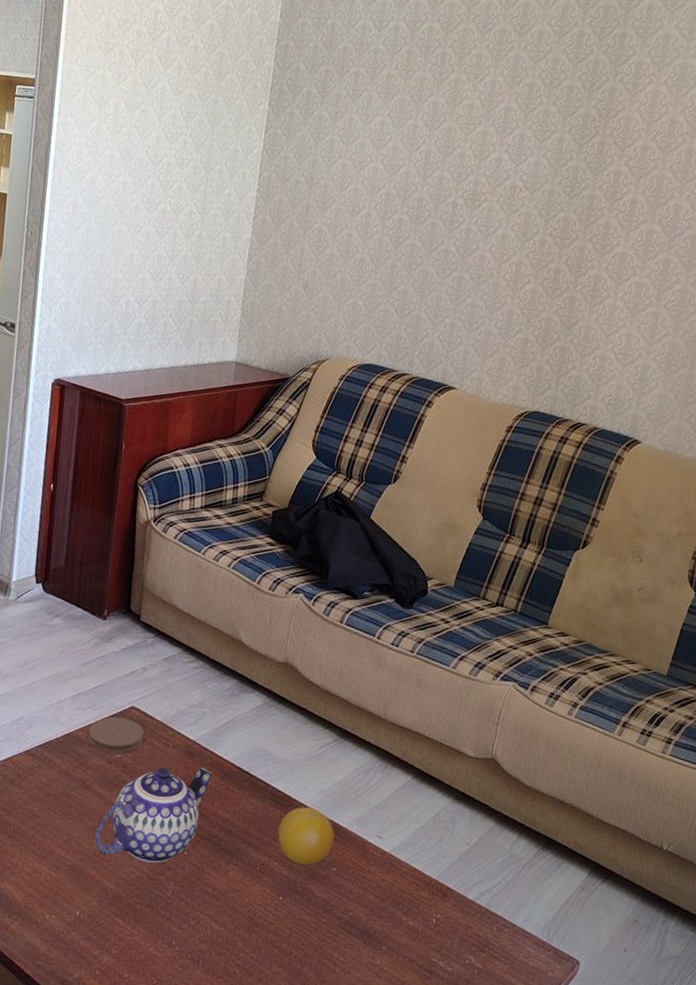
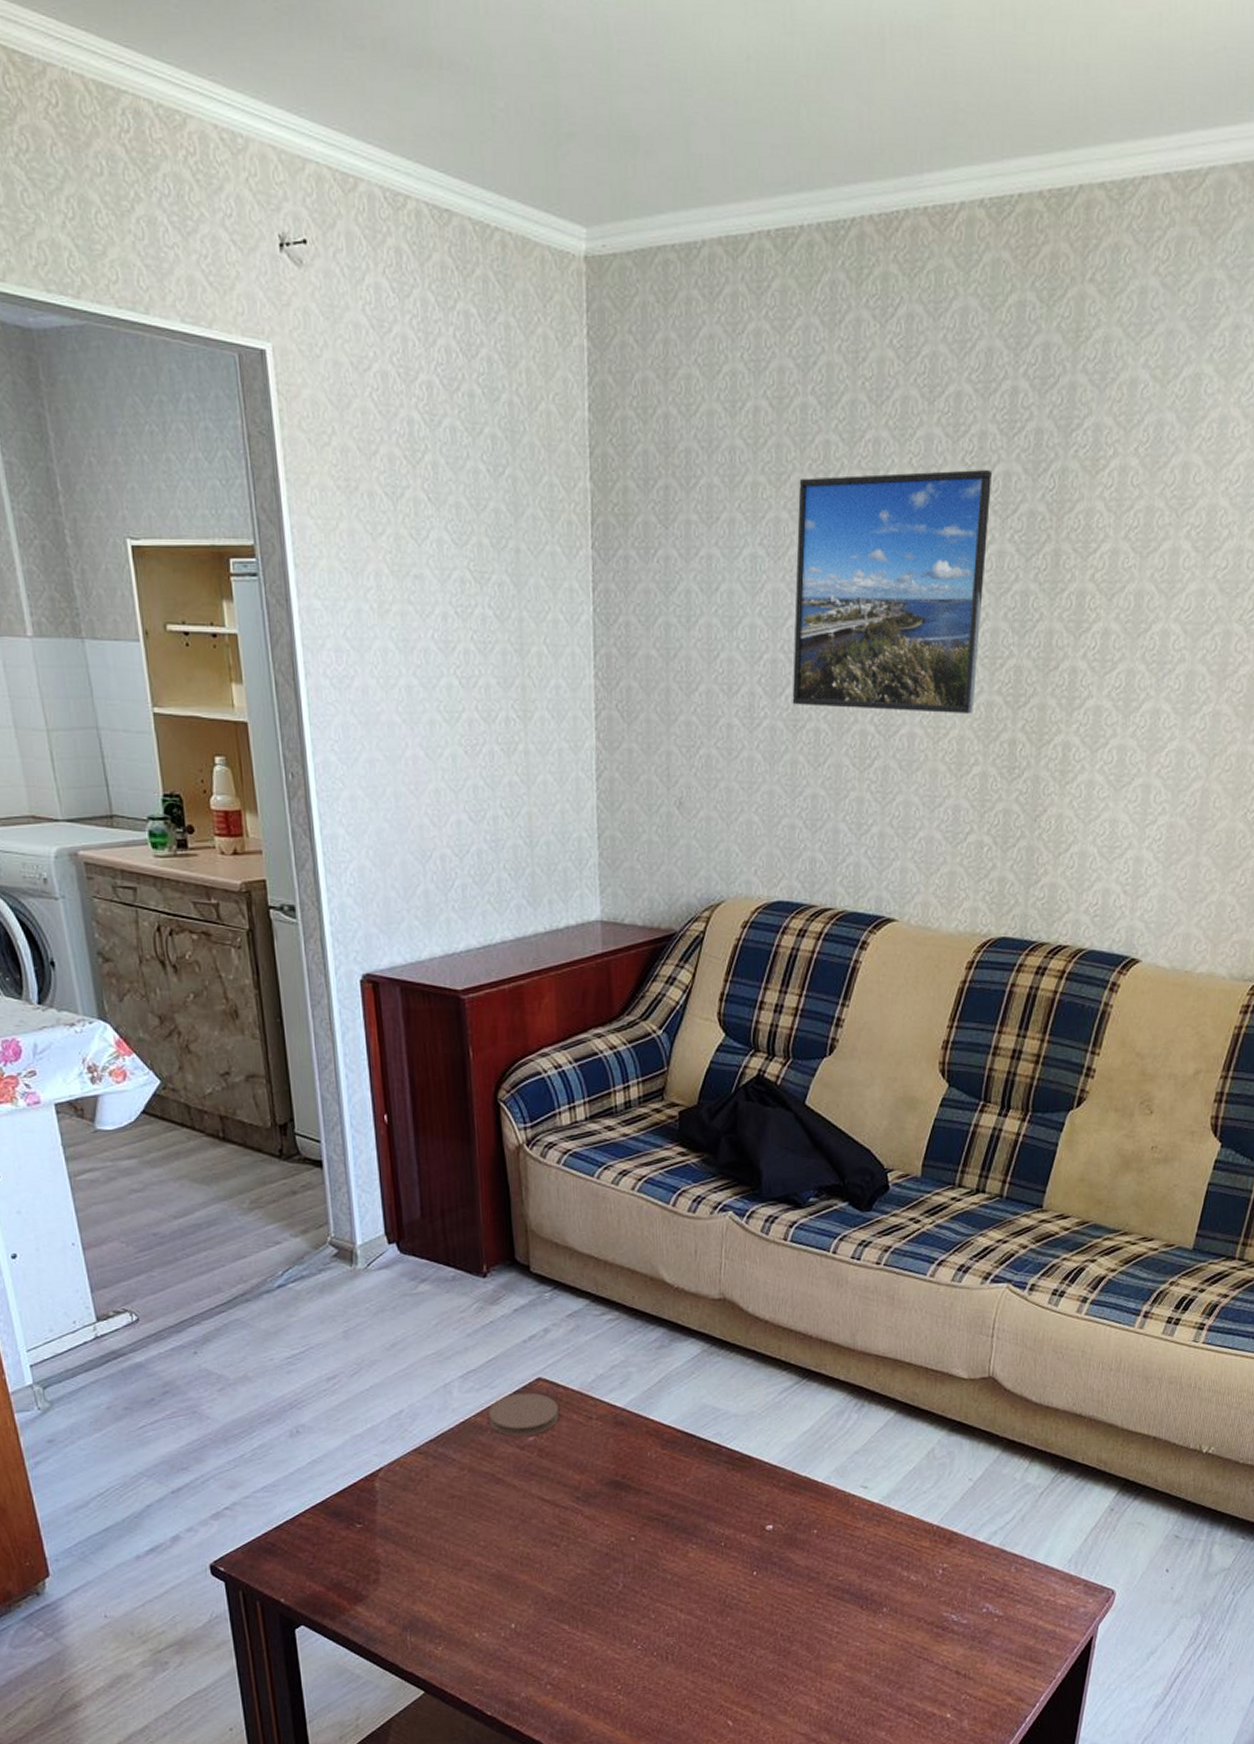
teapot: present [95,767,212,863] -> none [518,1438,650,1556]
fruit: present [277,807,335,865] -> none [741,1465,811,1532]
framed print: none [397,75,560,248] -> present [792,469,993,715]

